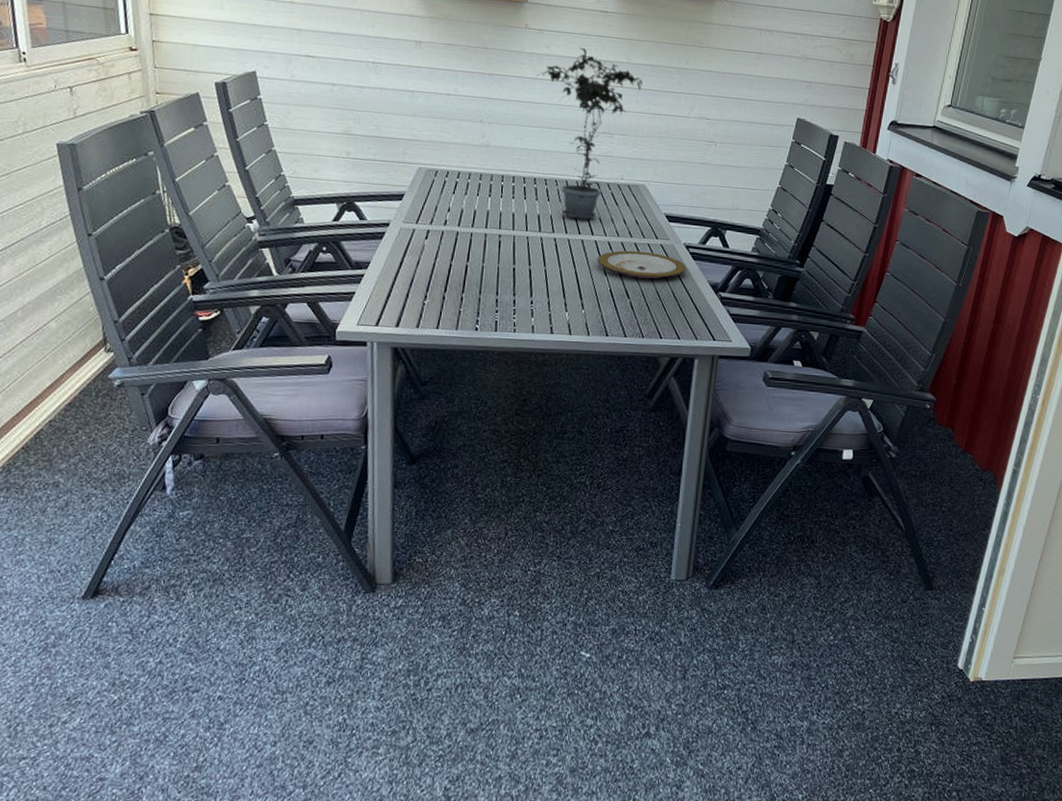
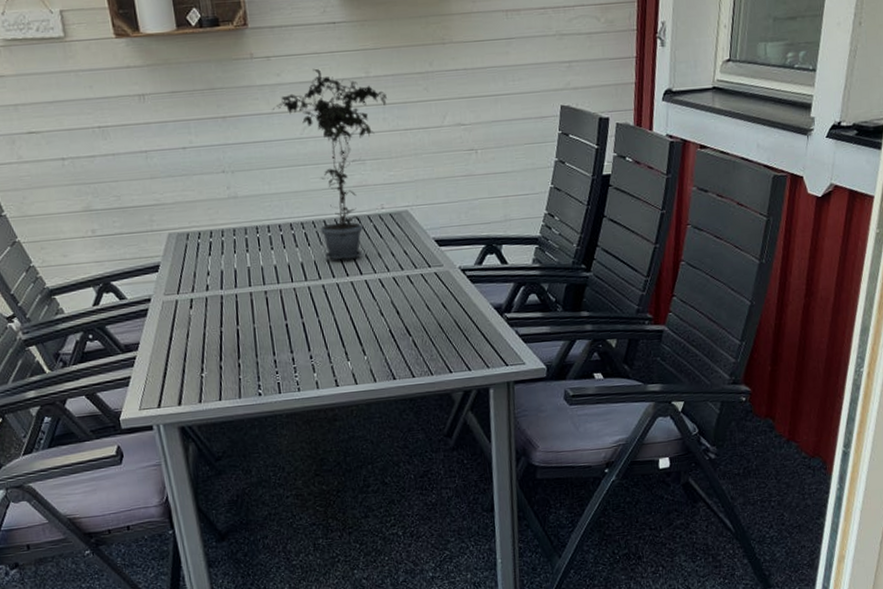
plate: present [597,250,686,279] -> none [370,283,466,314]

